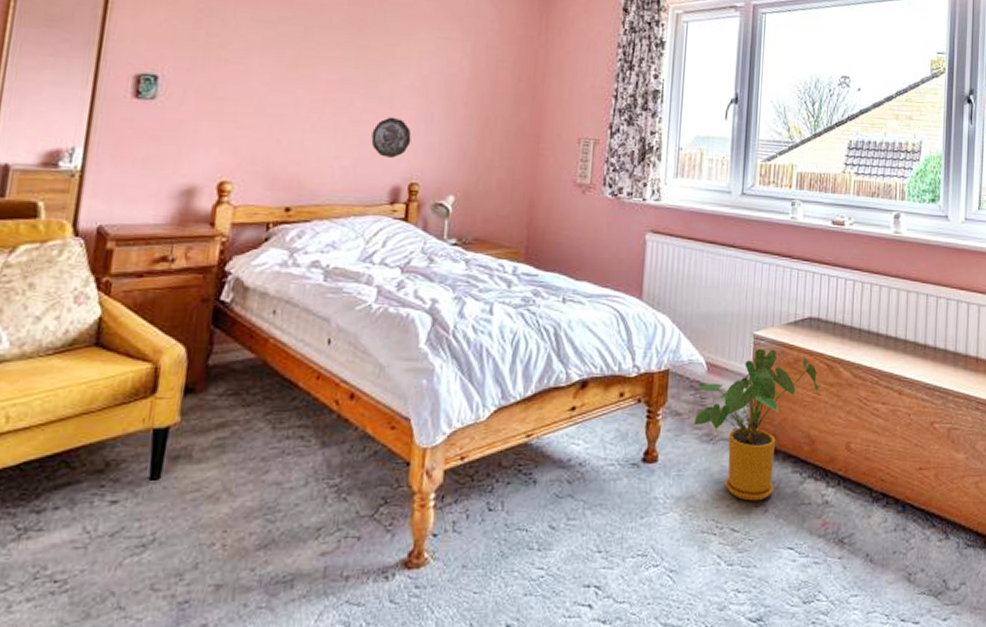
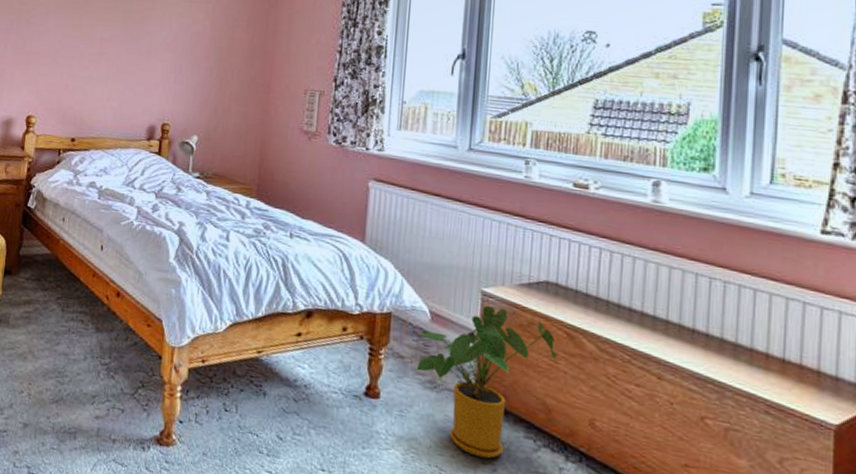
decorative plate: present [371,117,412,158] -> none [133,68,164,102]

